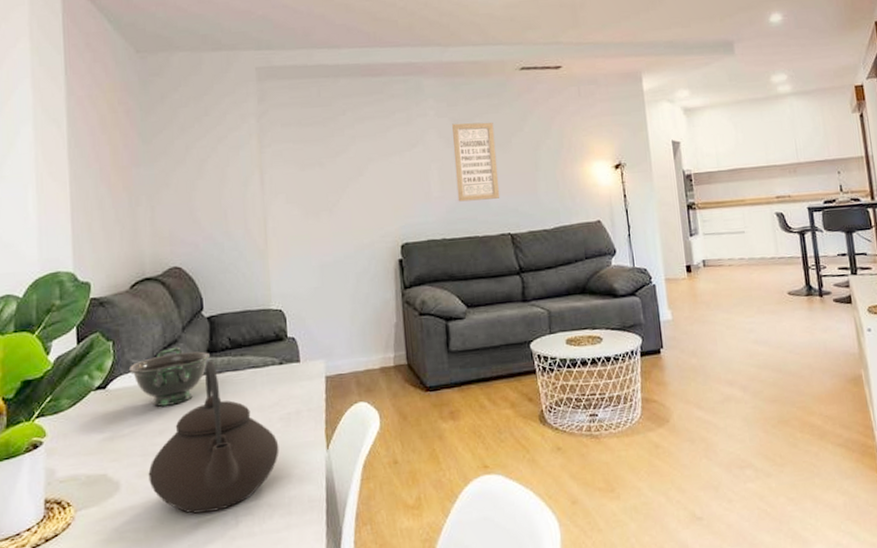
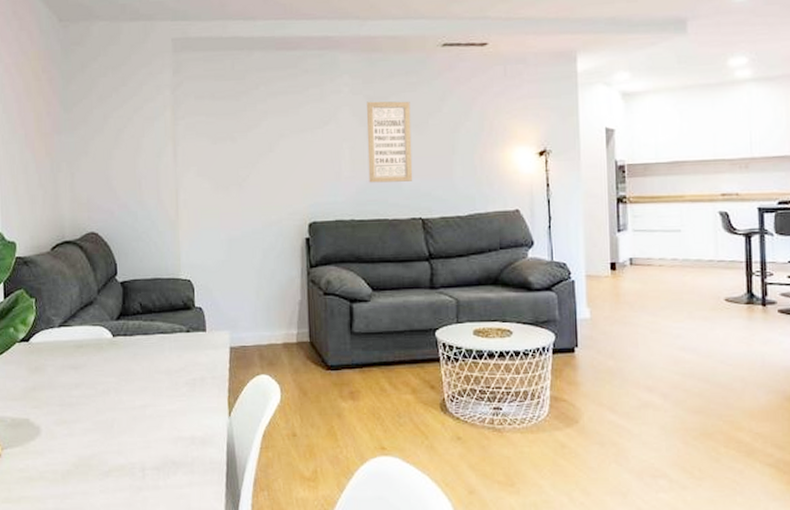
bowl: present [130,347,210,407] -> none [50,308,122,362]
teapot: present [148,360,280,514] -> none [65,322,184,463]

